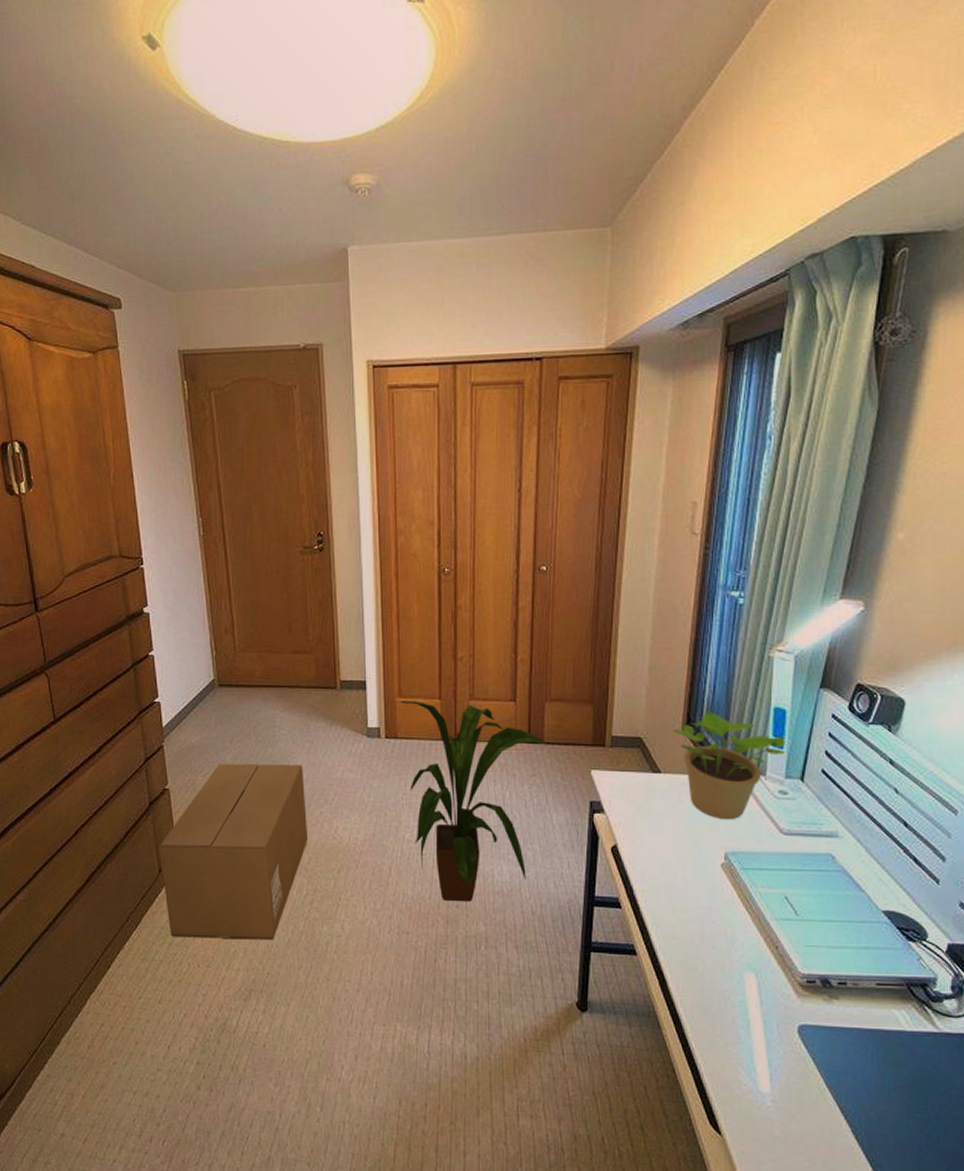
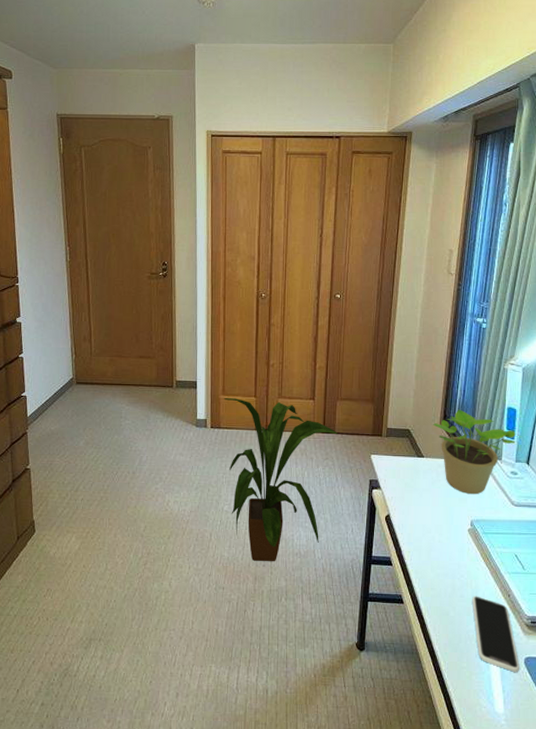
box: present [158,764,308,941] -> none [18,448,145,596]
smartphone: none [727,947,791,1043] -> present [472,596,519,672]

